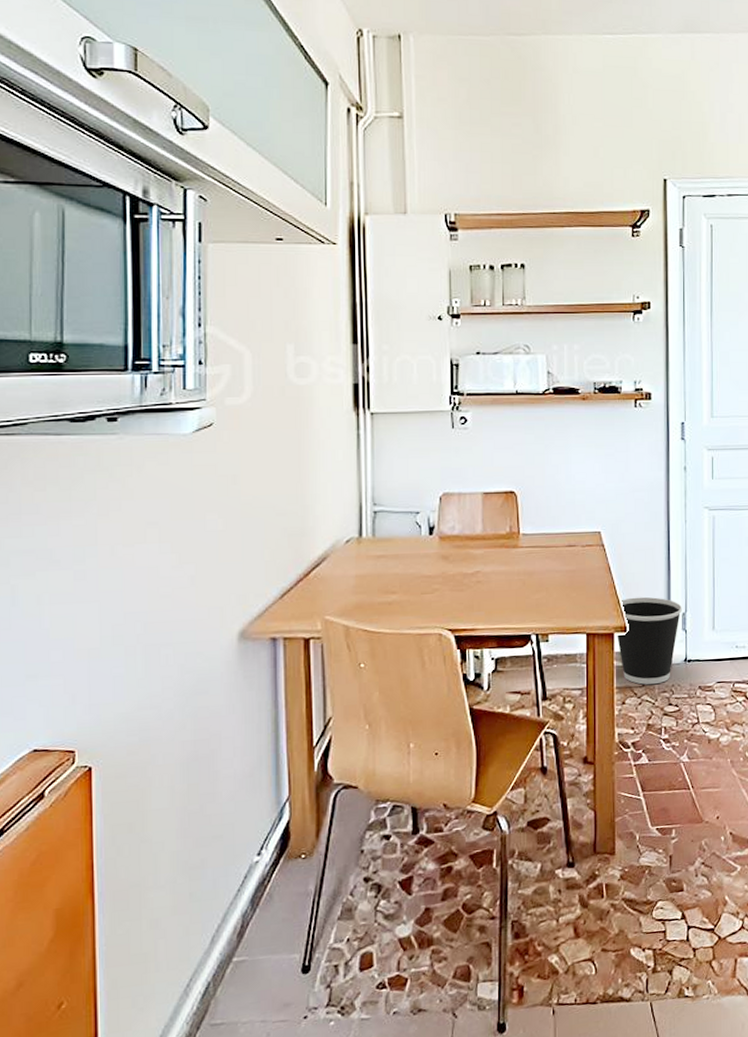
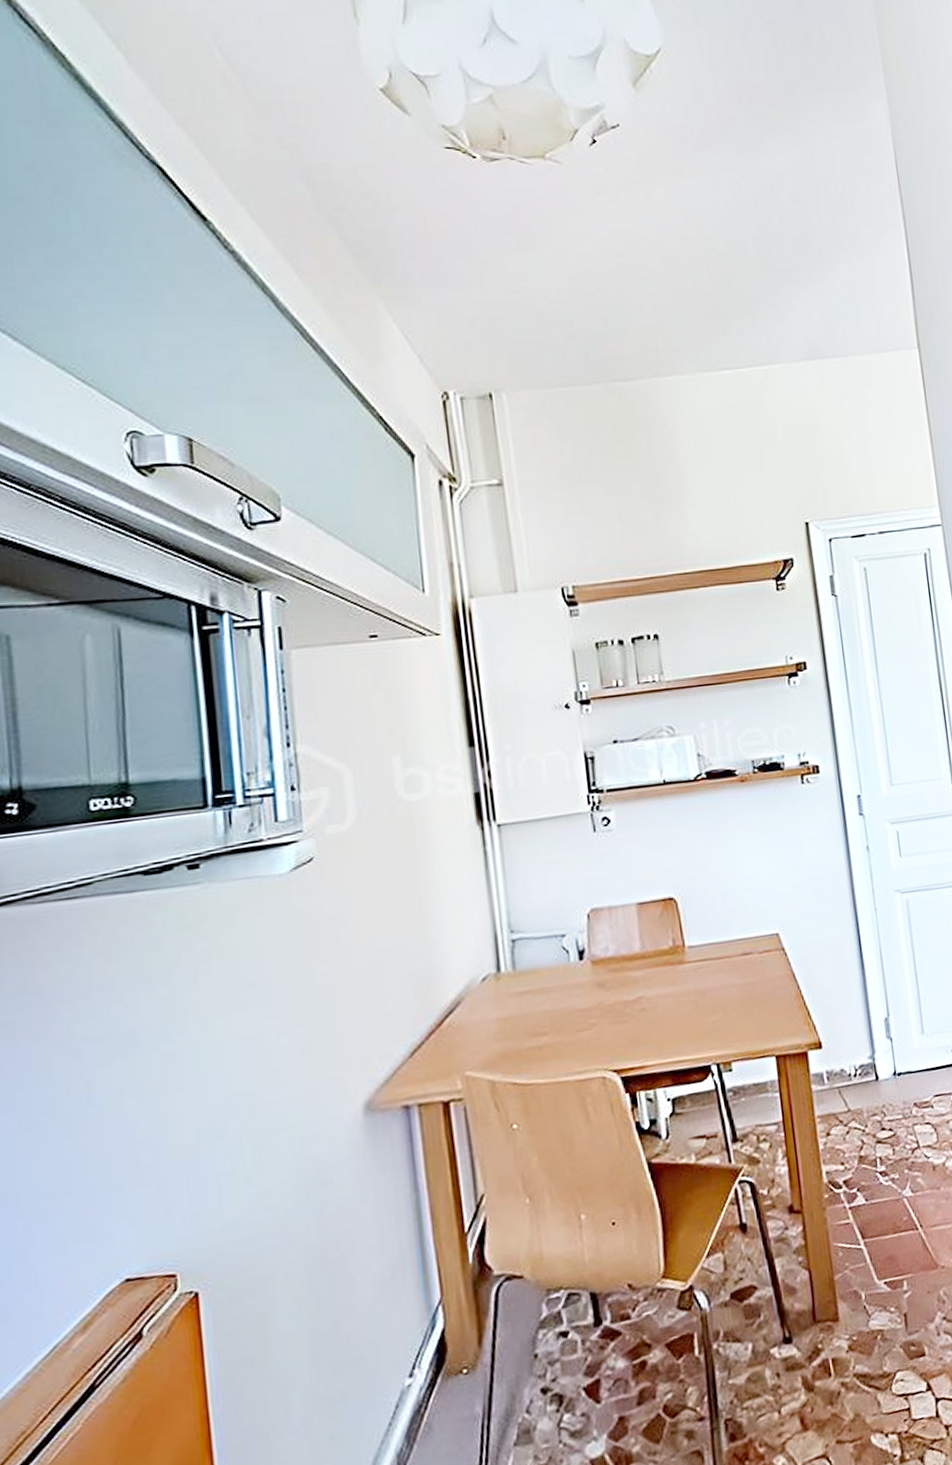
wastebasket: present [617,596,682,685] -> none [811,1003,884,1109]

